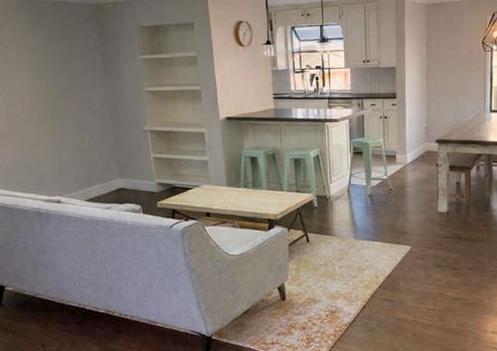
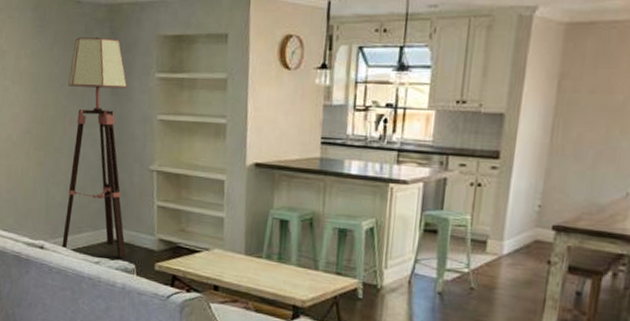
floor lamp: none [66,30,132,202] -> present [62,37,128,258]

